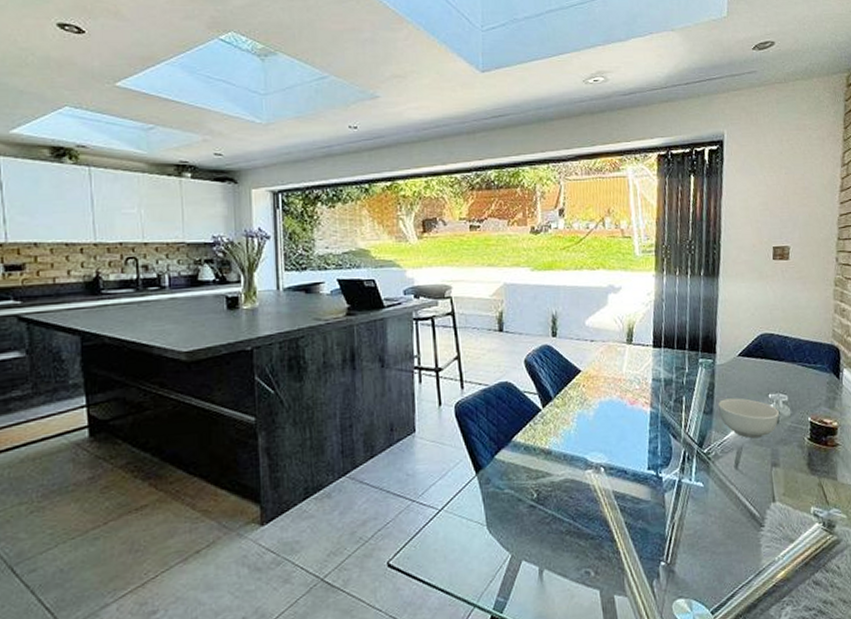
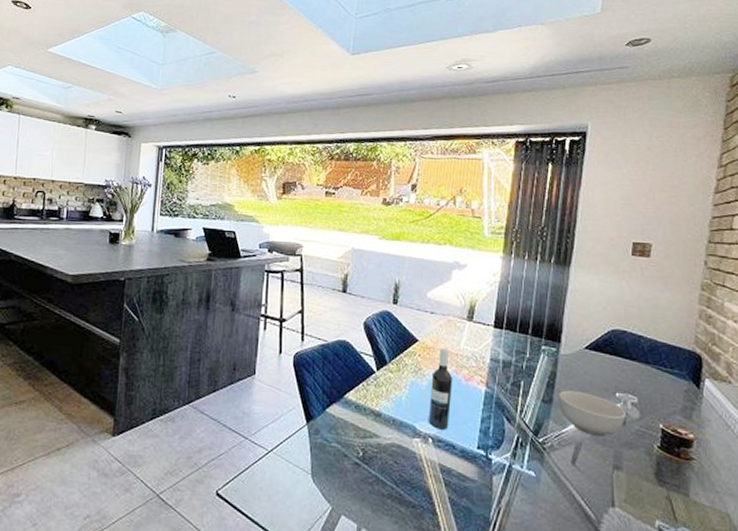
wine bottle: none [597,374,619,458] -> present [428,347,452,430]

